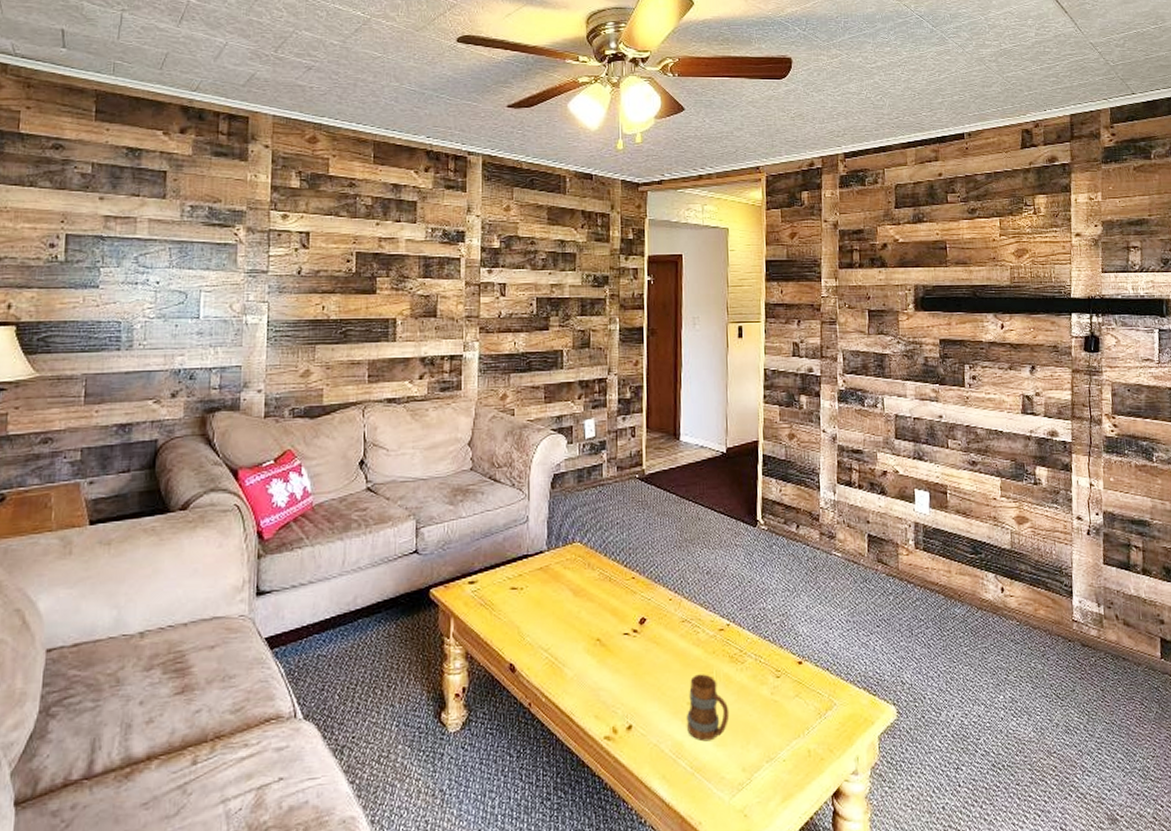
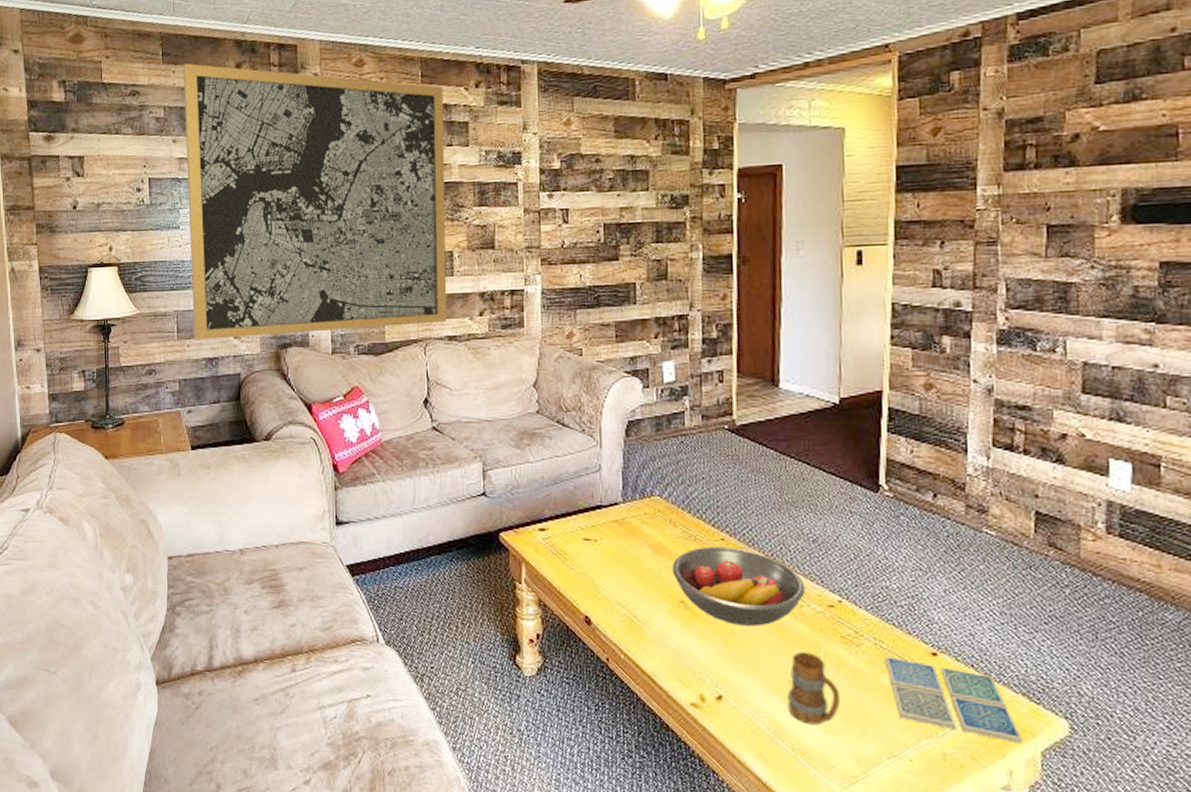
wall art: none [104,122,394,406] -> present [182,63,447,341]
fruit bowl: none [590,584,701,657] -> present [672,546,805,626]
drink coaster: none [763,669,865,733] -> present [884,657,1023,745]

